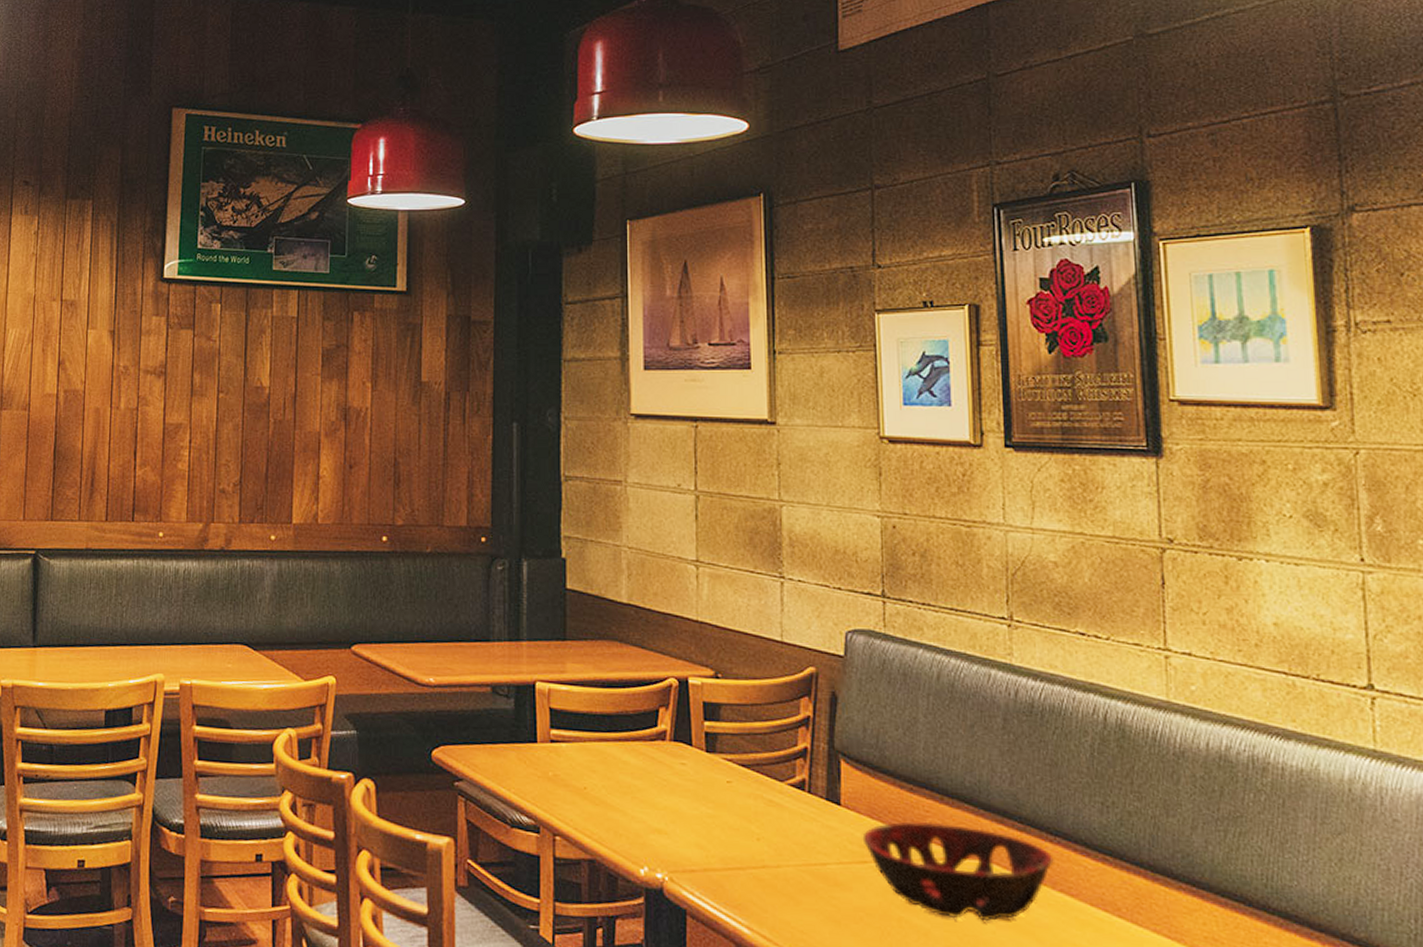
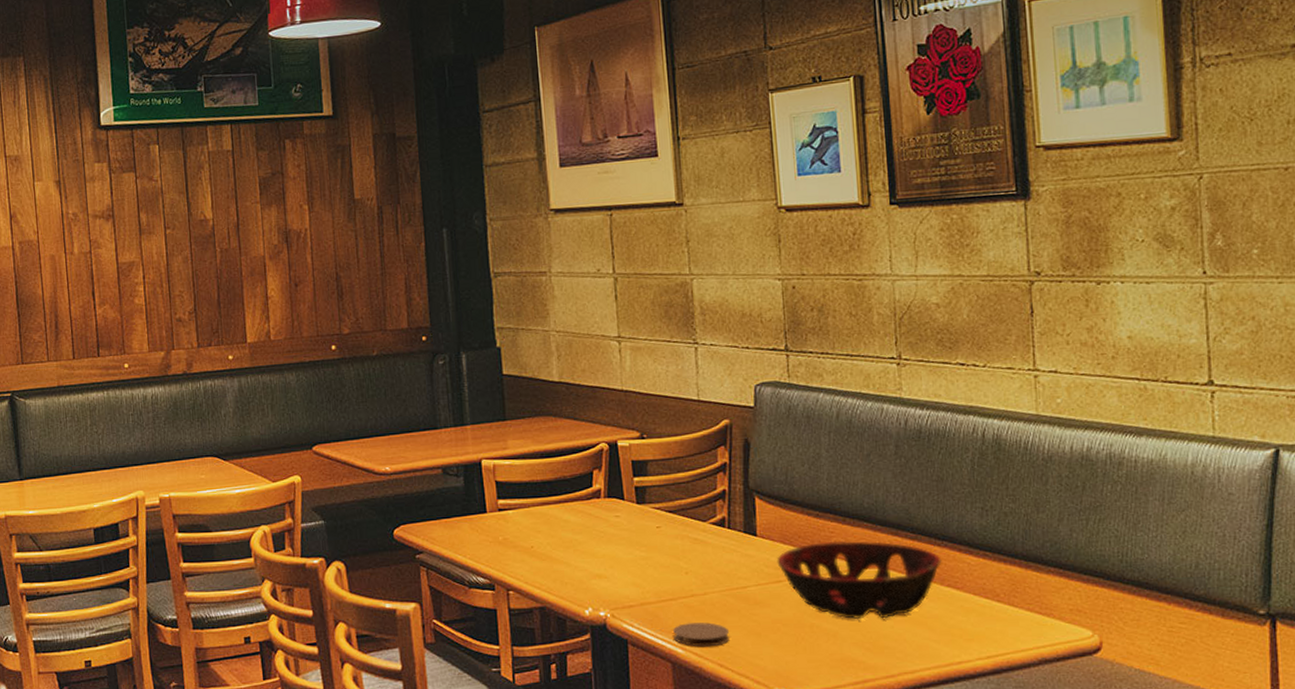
coaster: none [739,897,803,930] -> present [673,622,729,647]

